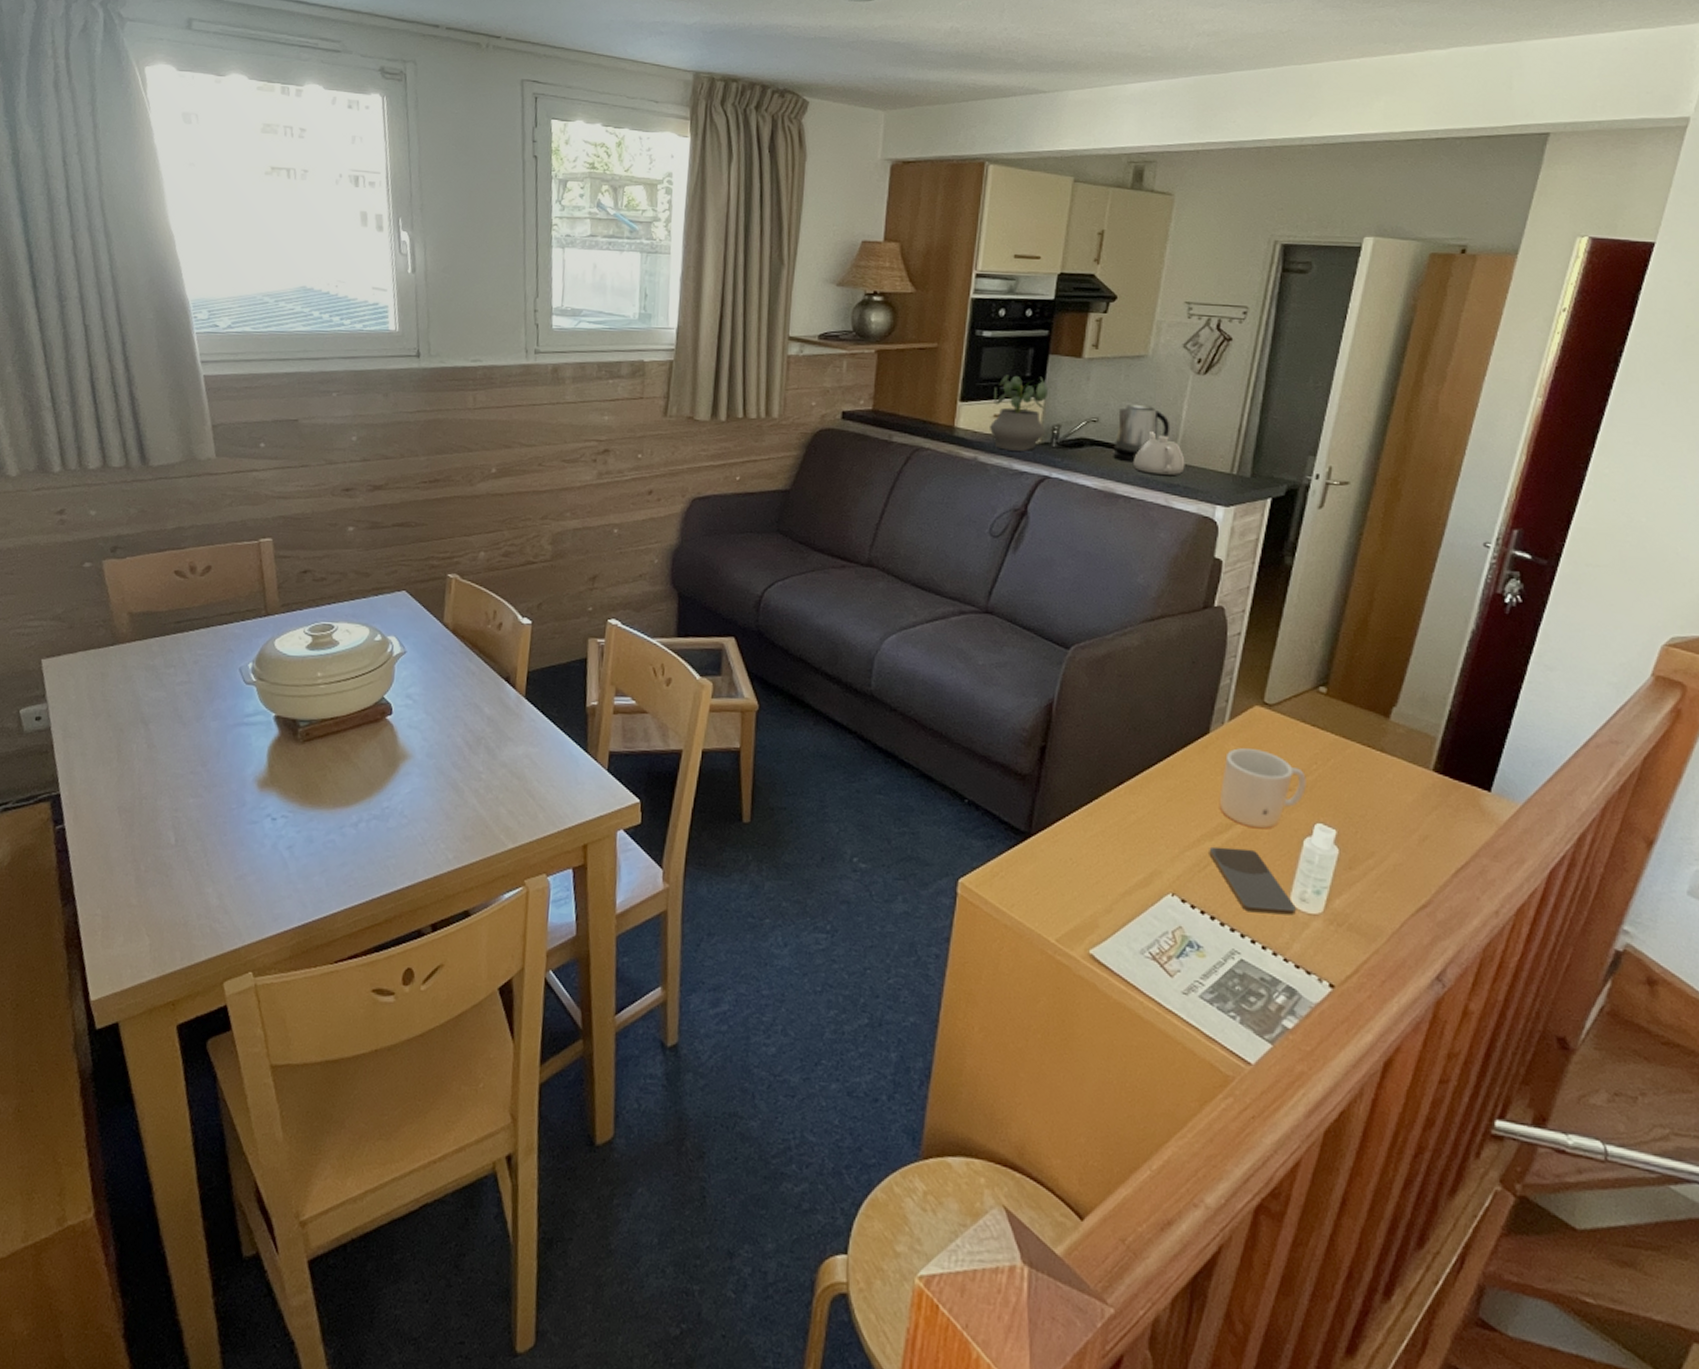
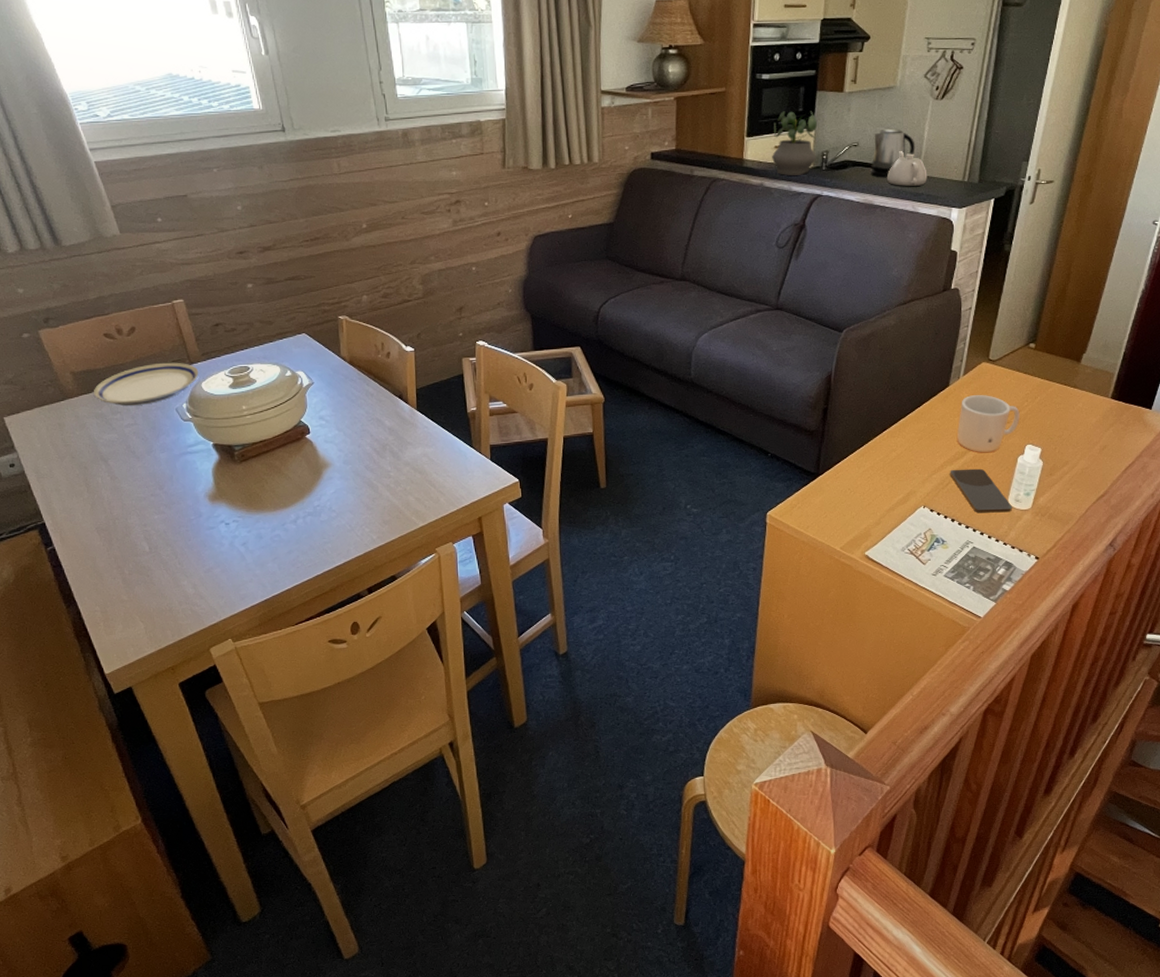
plate: none [149,610,275,660] -> present [94,362,199,406]

